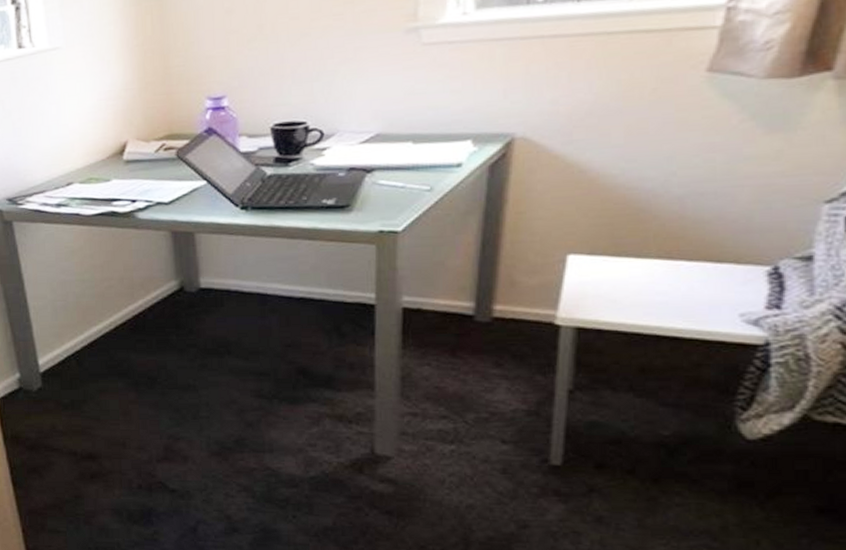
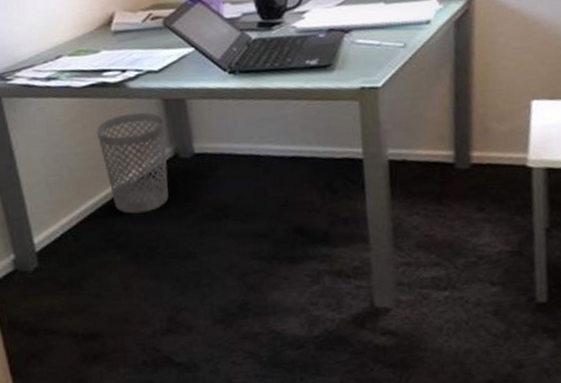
wastebasket: none [103,243,173,343] -> present [96,112,169,214]

